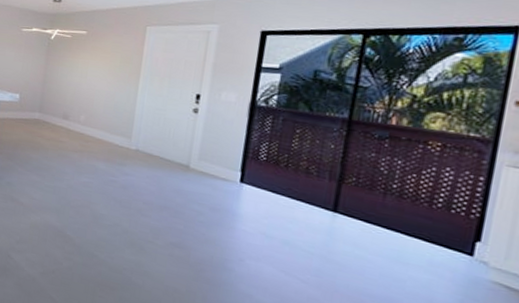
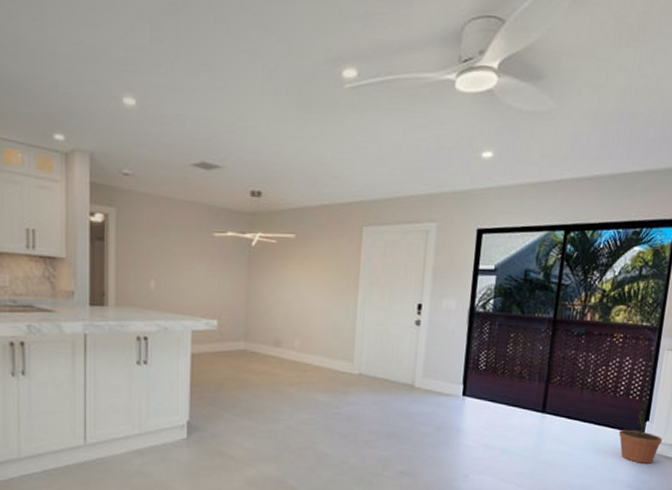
decorative plant: none [435,160,503,291] -> present [618,347,663,464]

